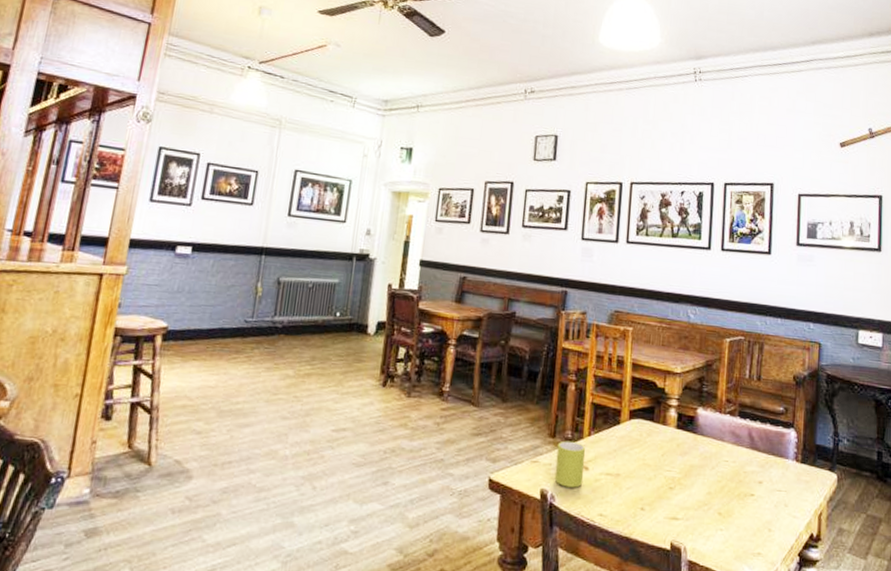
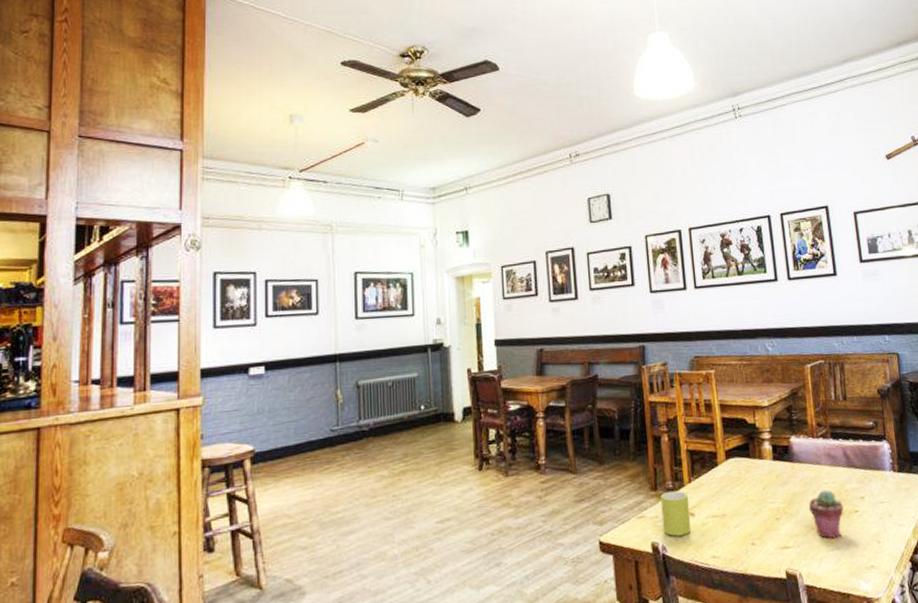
potted succulent: none [704,467,740,519] -> present [808,489,844,539]

